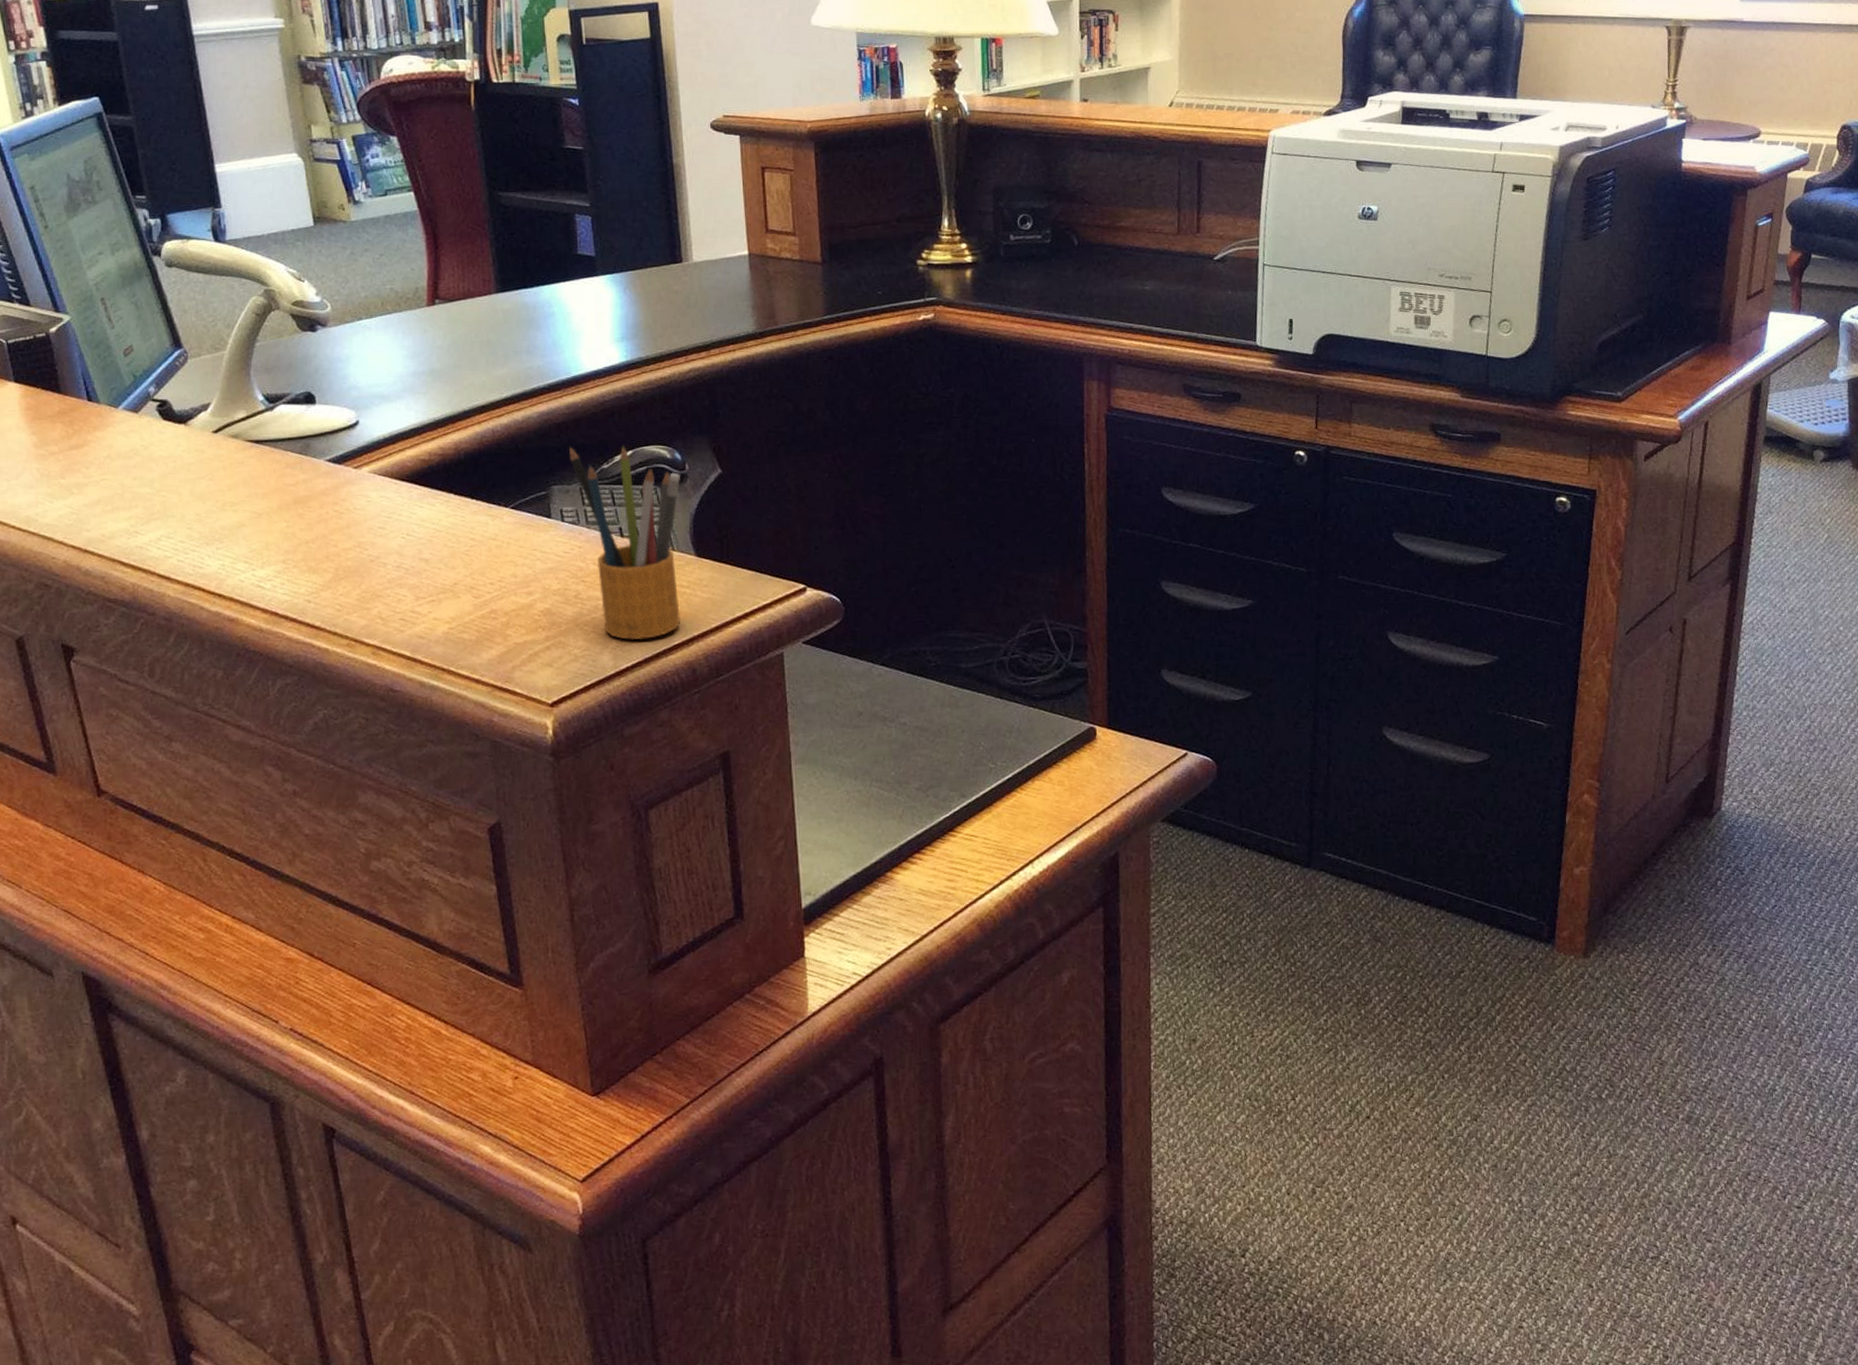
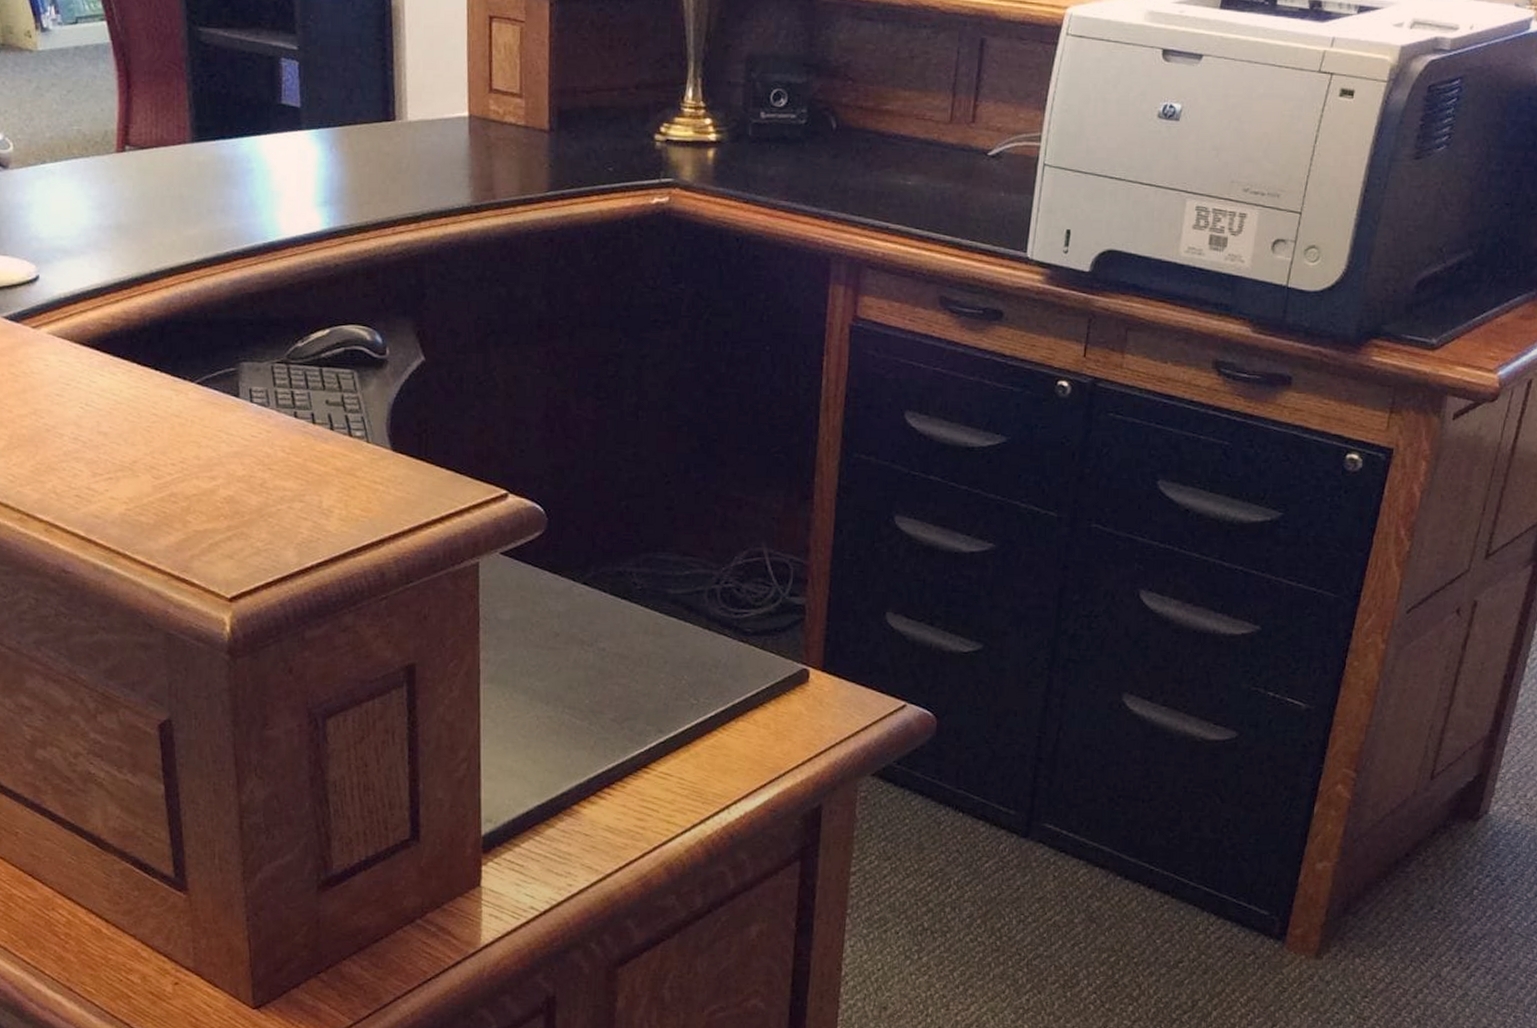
pencil box: present [569,445,680,640] -> none [262,319,380,538]

